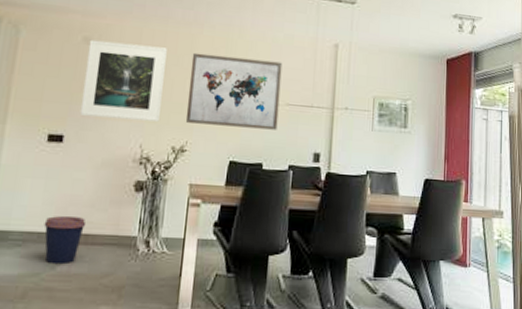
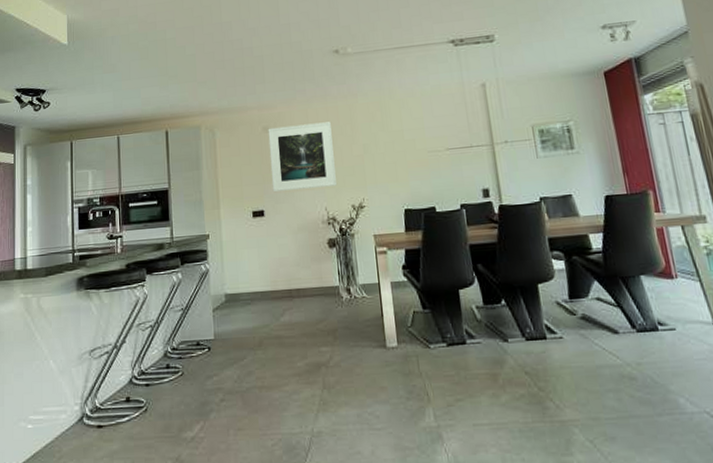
coffee cup: present [44,215,87,265] -> none [264,275,296,317]
wall art: present [185,52,283,130] -> none [353,112,443,182]

